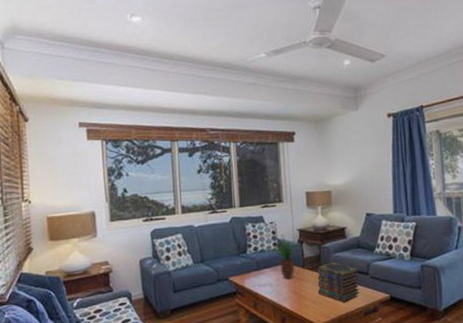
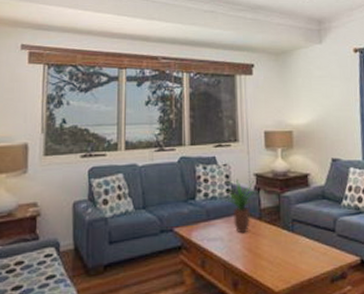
book stack: present [317,261,359,303] -> none [276,214,325,266]

